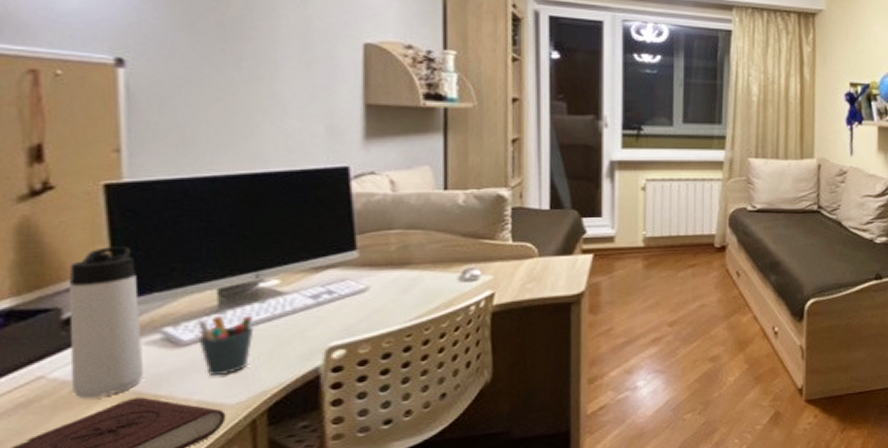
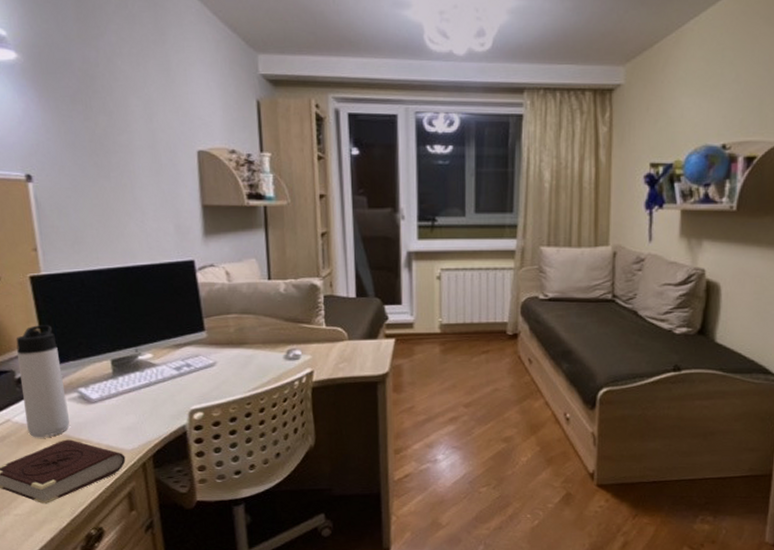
pen holder: present [198,316,254,375] -> none [100,381,139,426]

